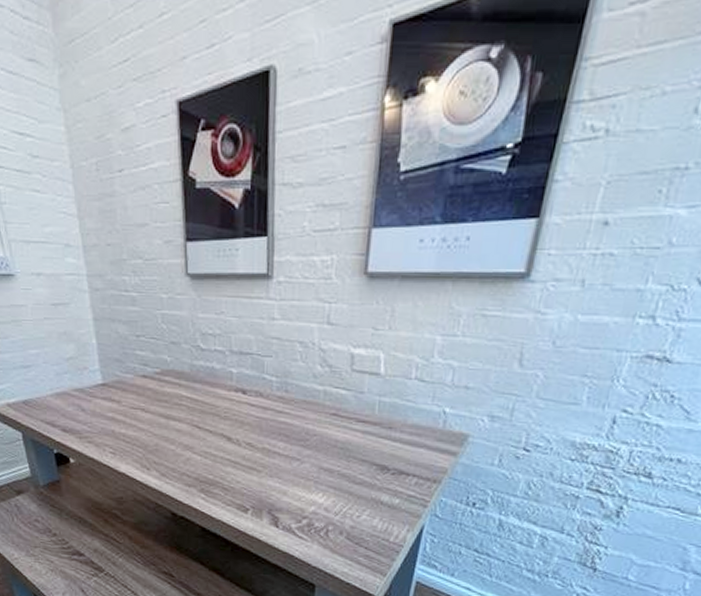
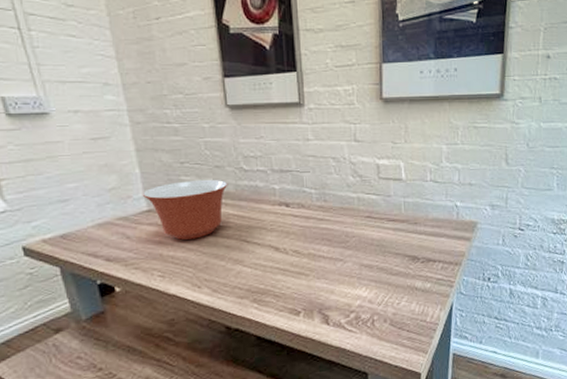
mixing bowl: none [97,355,183,419] -> present [142,179,228,240]

